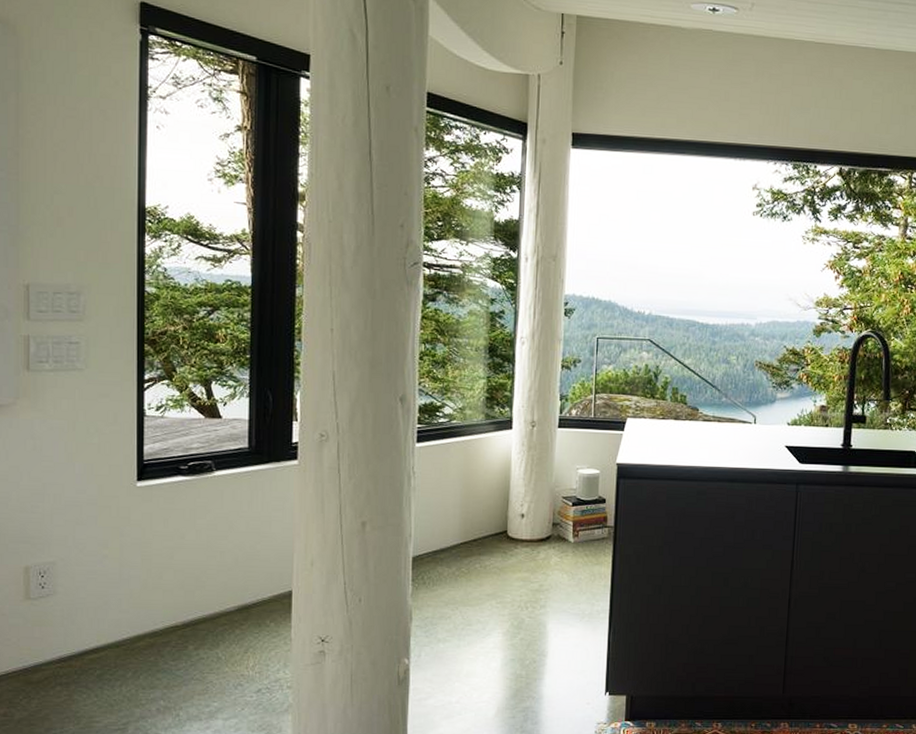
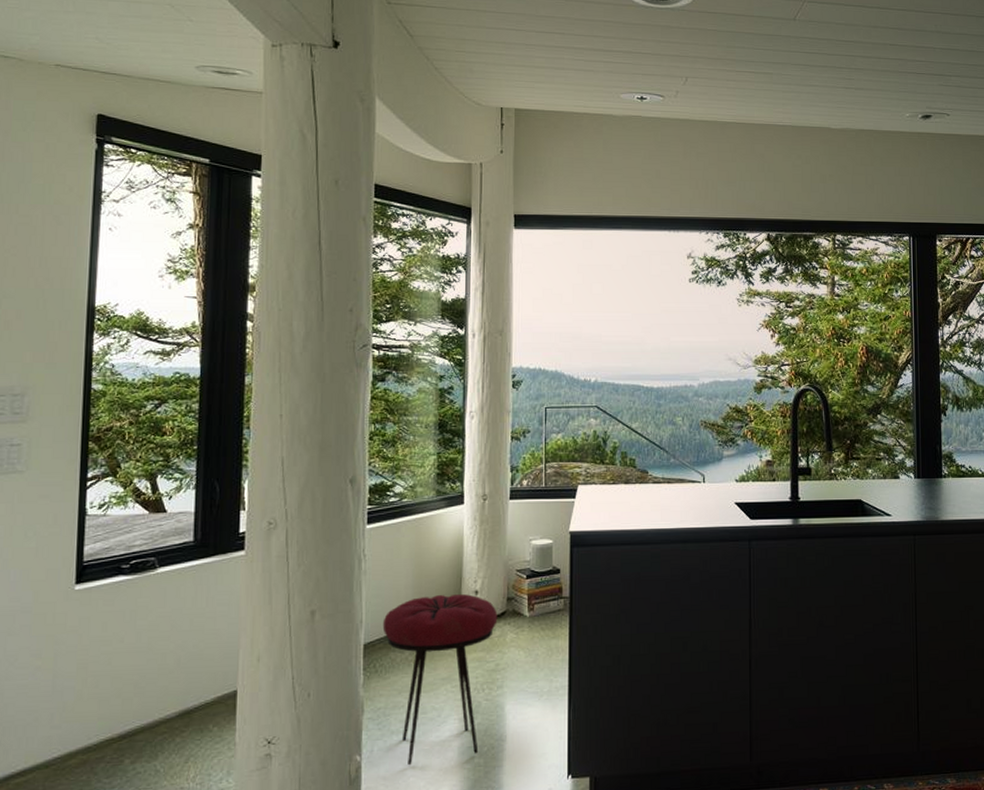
stool: none [431,516,543,672] -> present [382,594,498,766]

